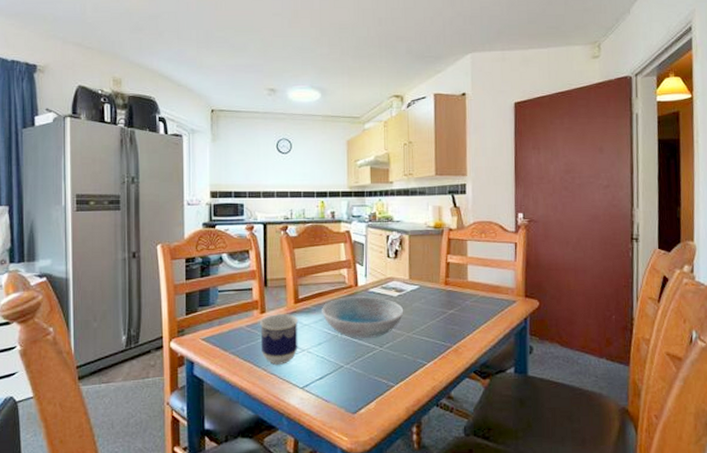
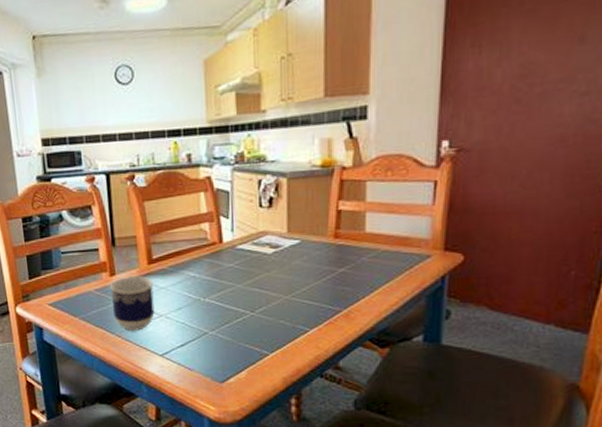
dish: present [322,296,404,338] -> none [180,254,281,302]

